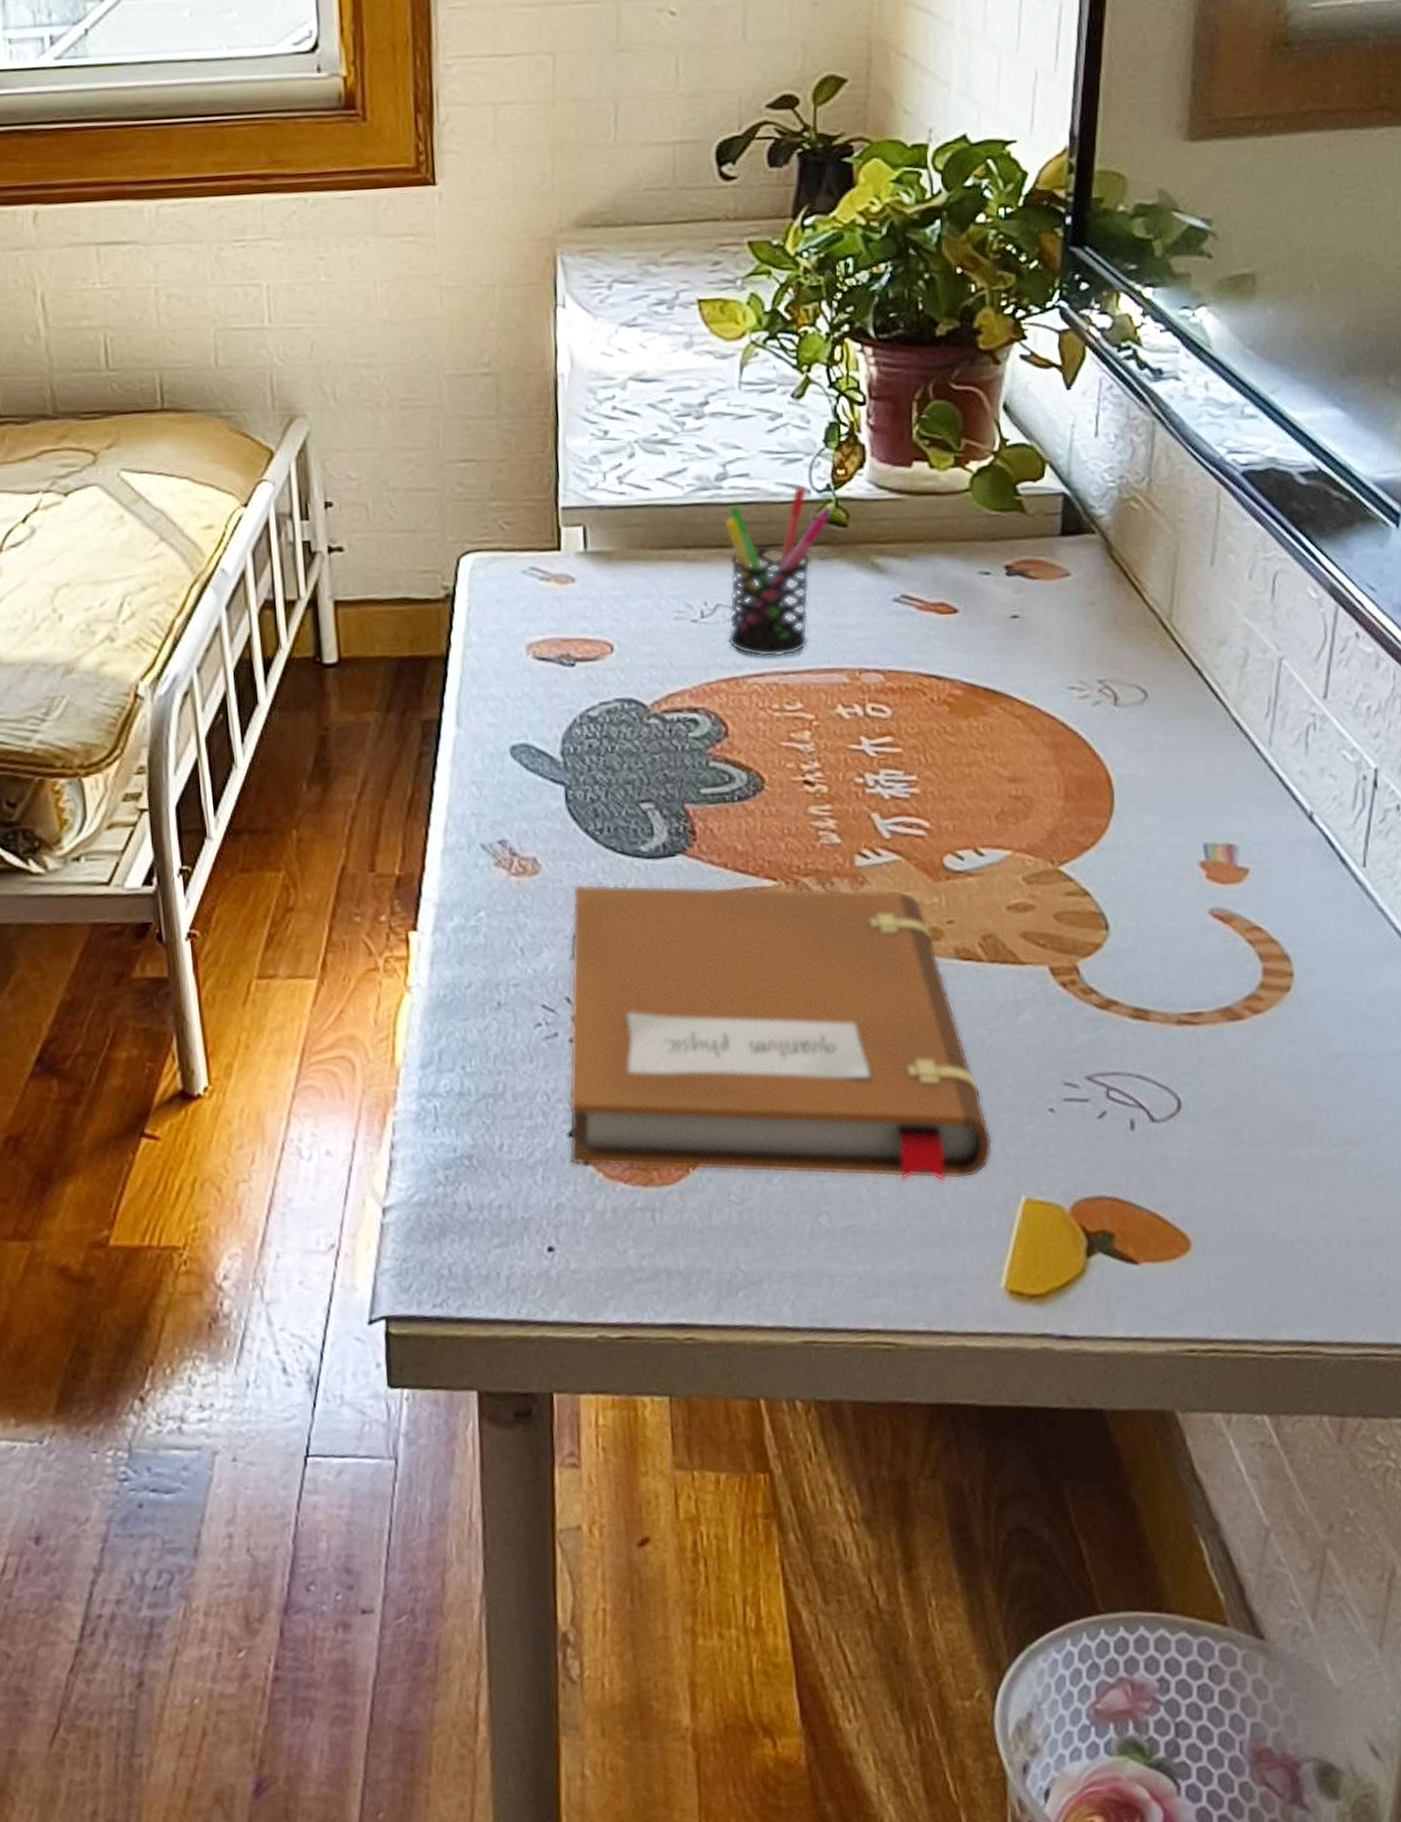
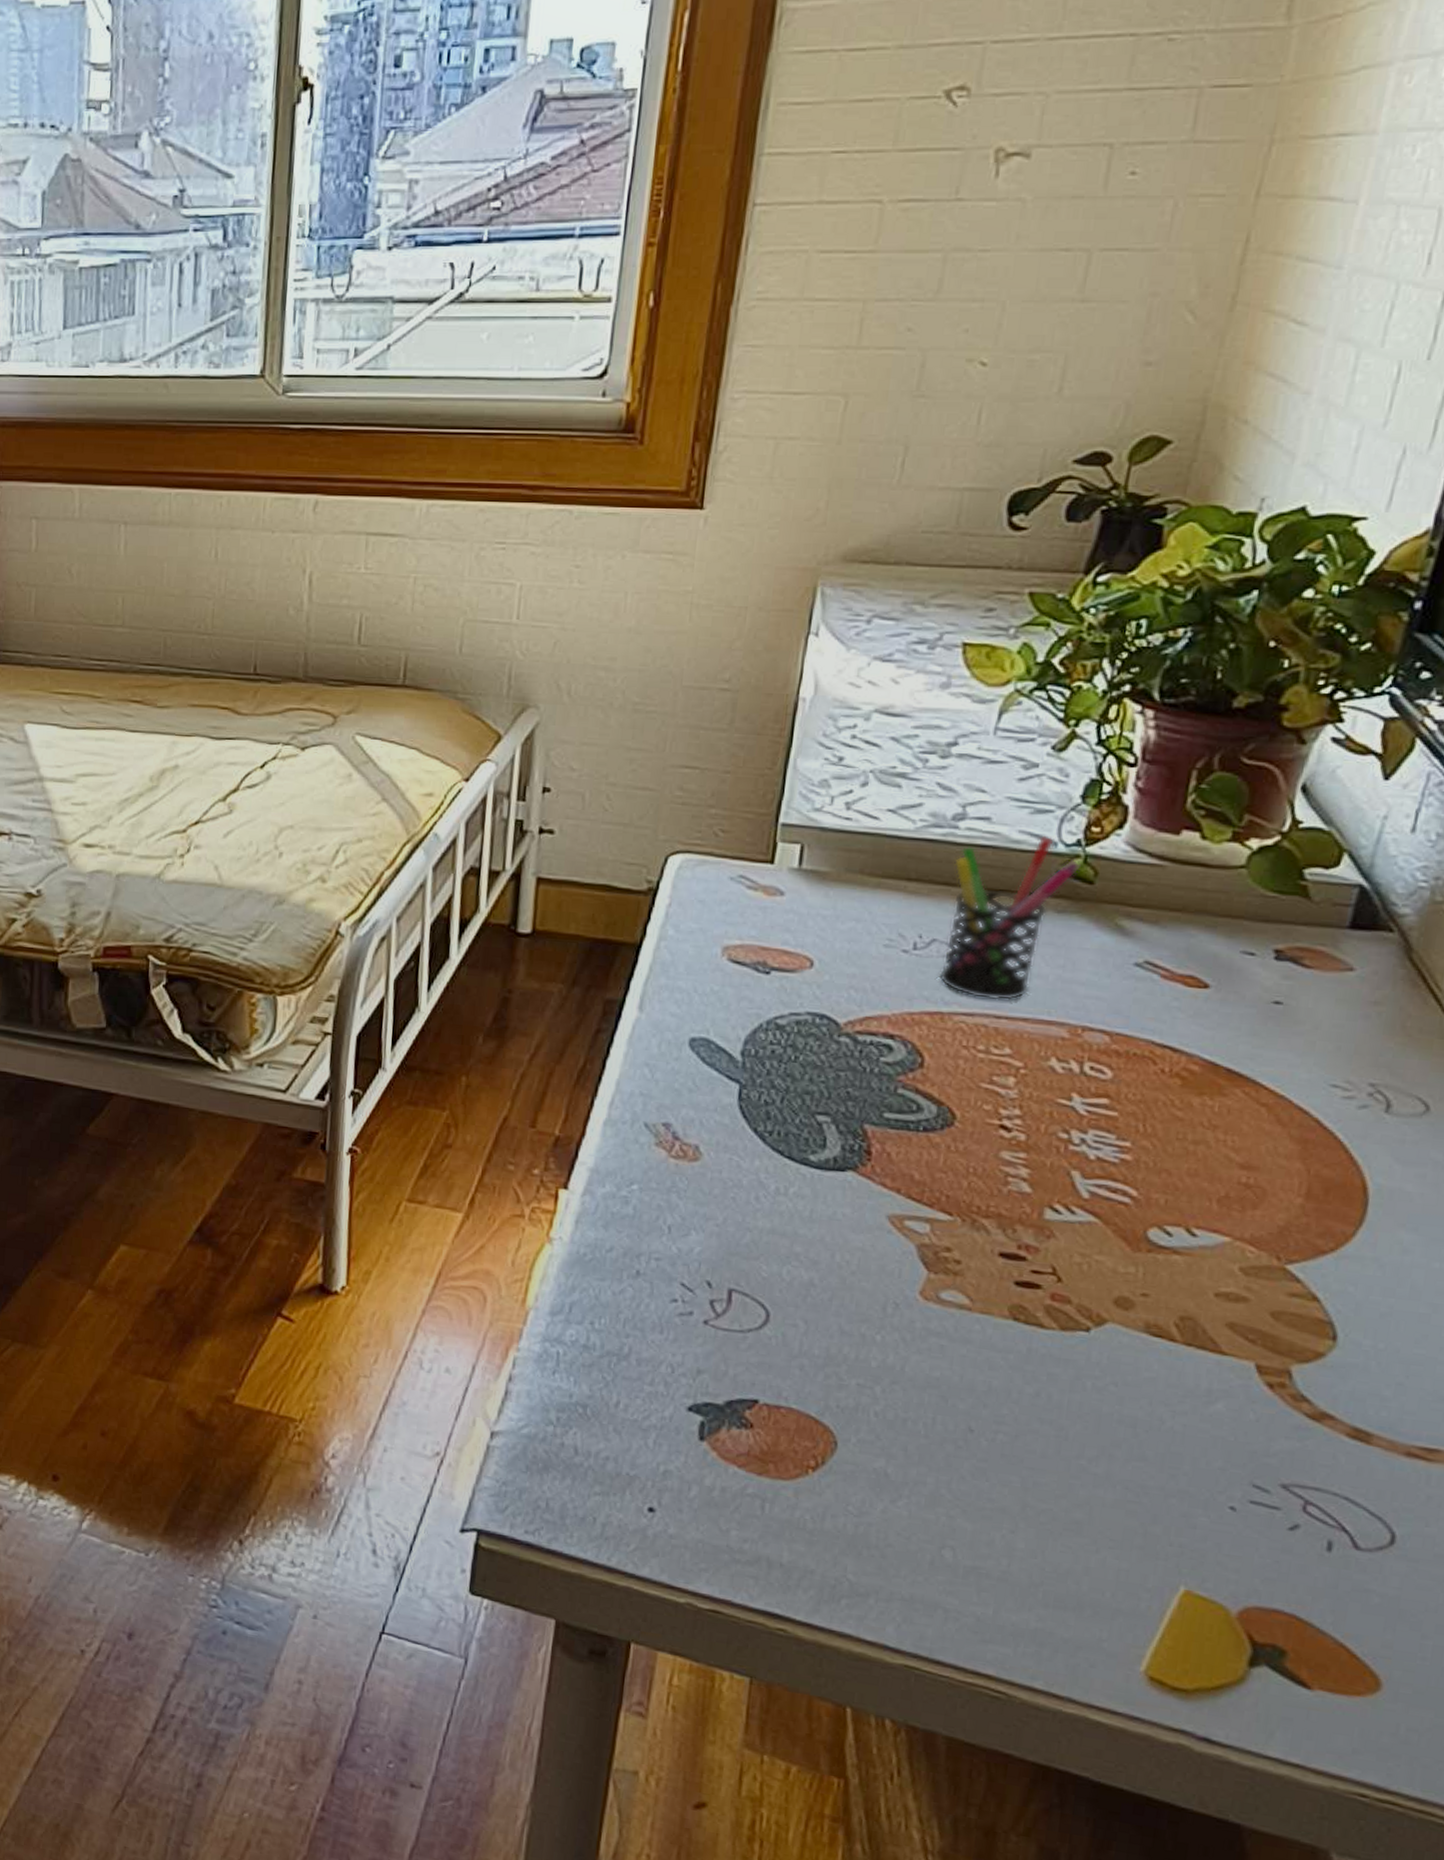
notebook: present [568,884,993,1181] -> none [684,1178,1156,1553]

